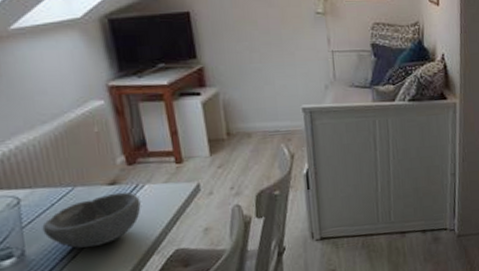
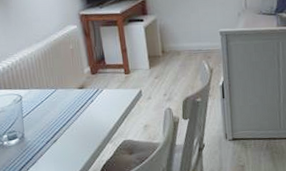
bowl: present [42,192,141,248] -> none [35,94,100,135]

